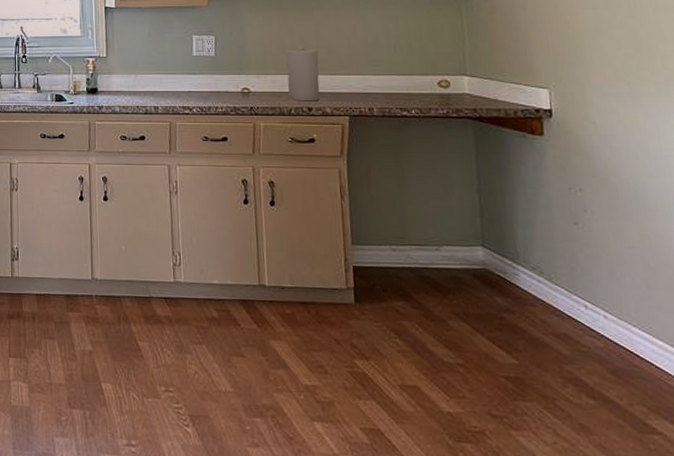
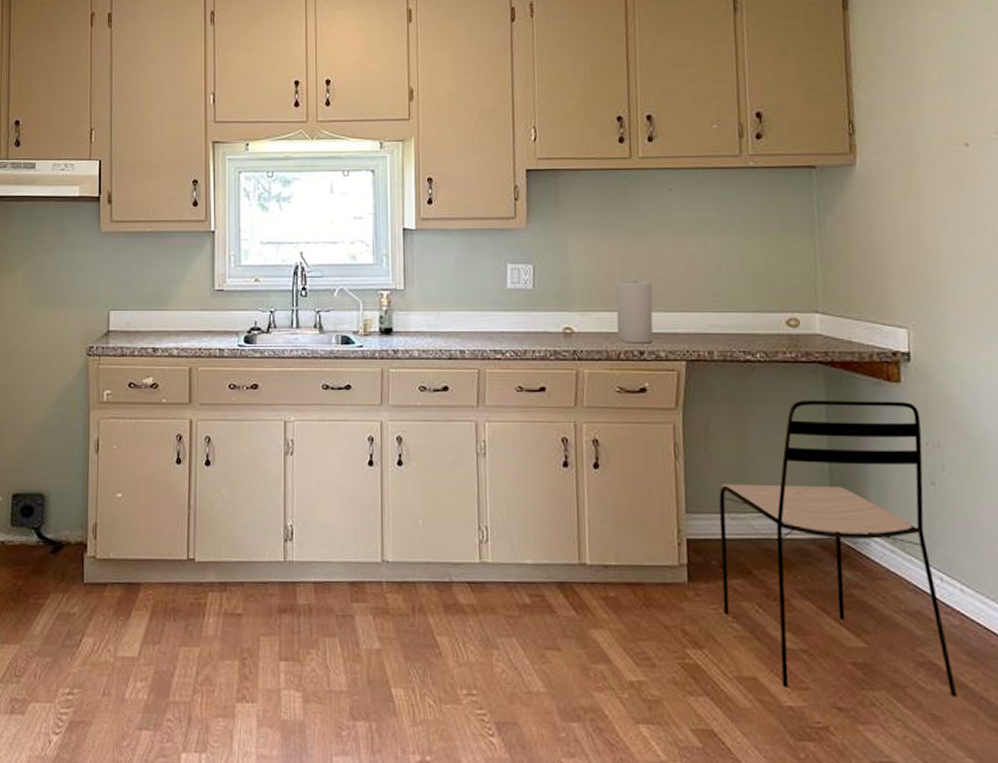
dining chair: none [380,150,604,410] -> present [719,400,958,697]

